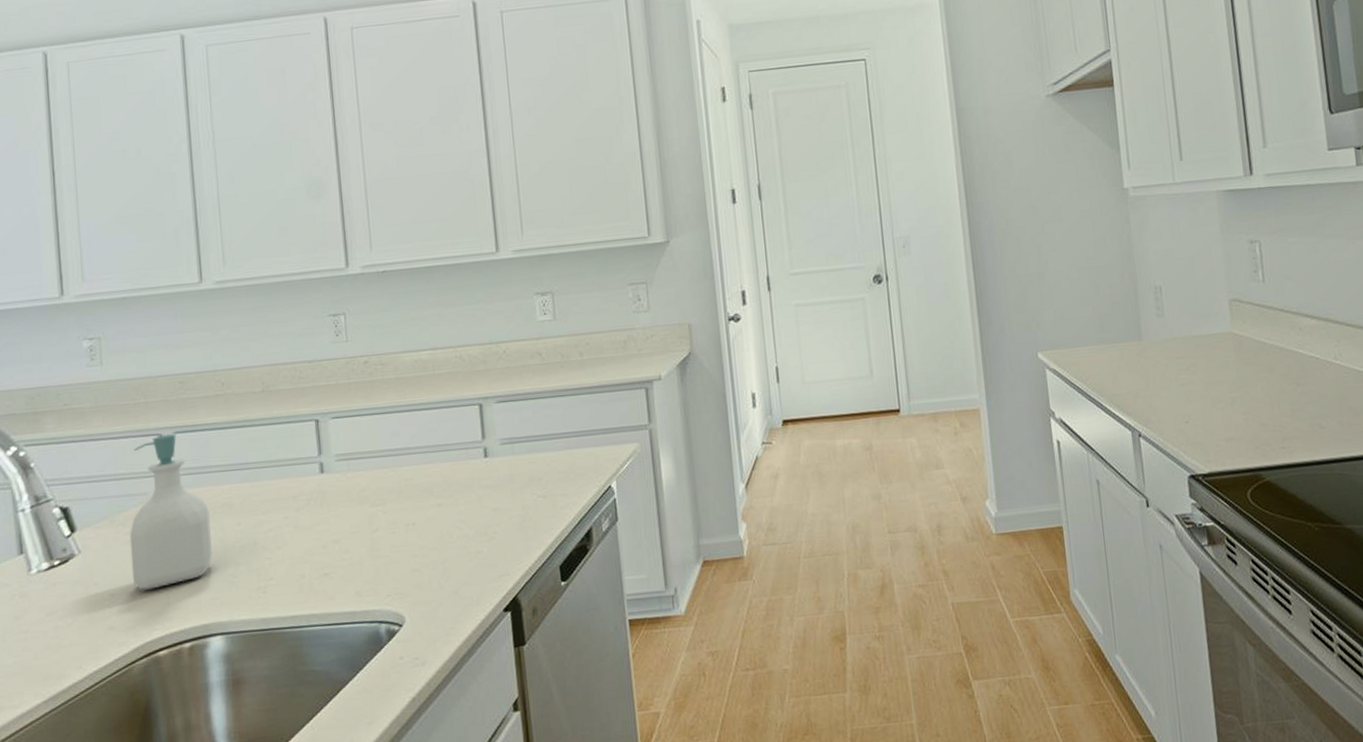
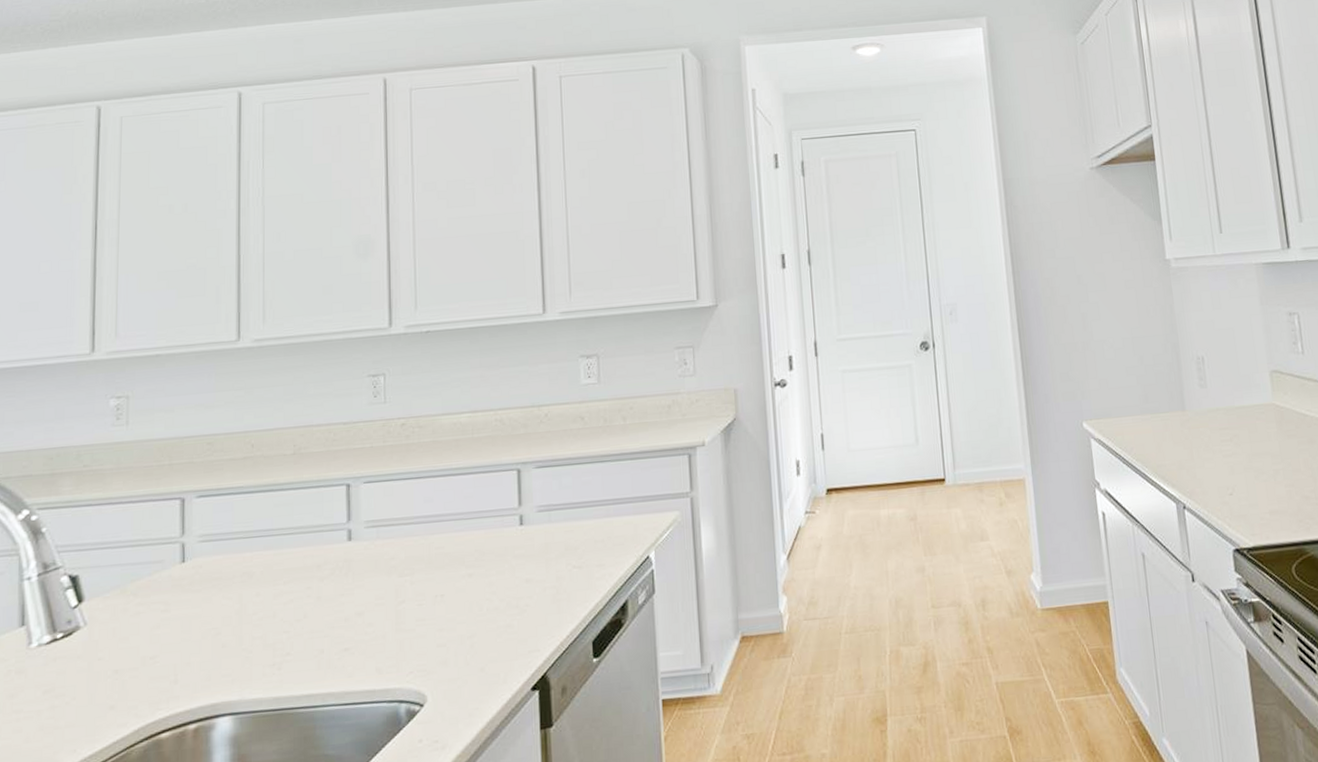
soap bottle: present [129,433,213,590] -> none [139,497,228,666]

